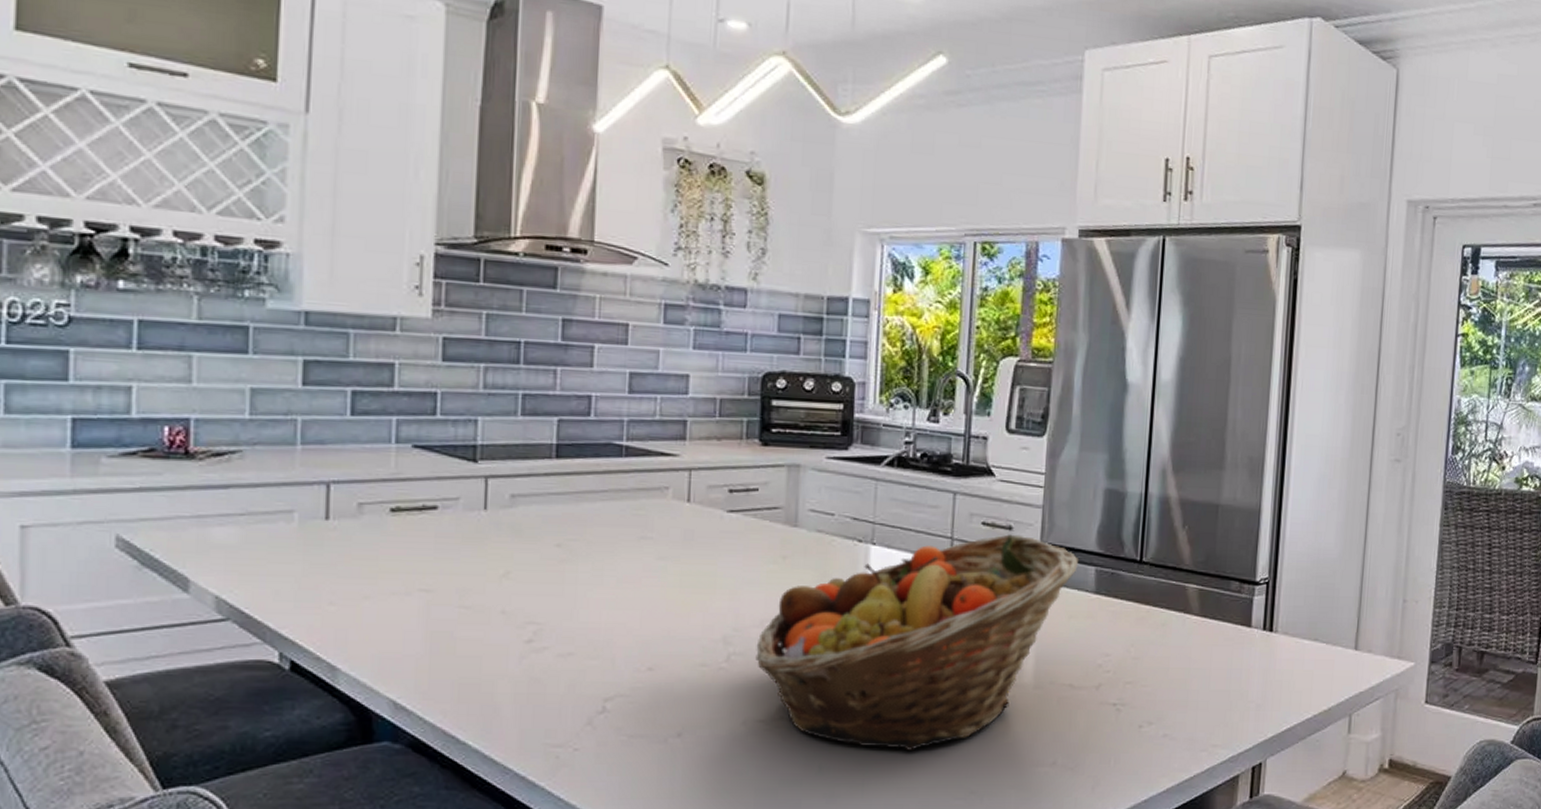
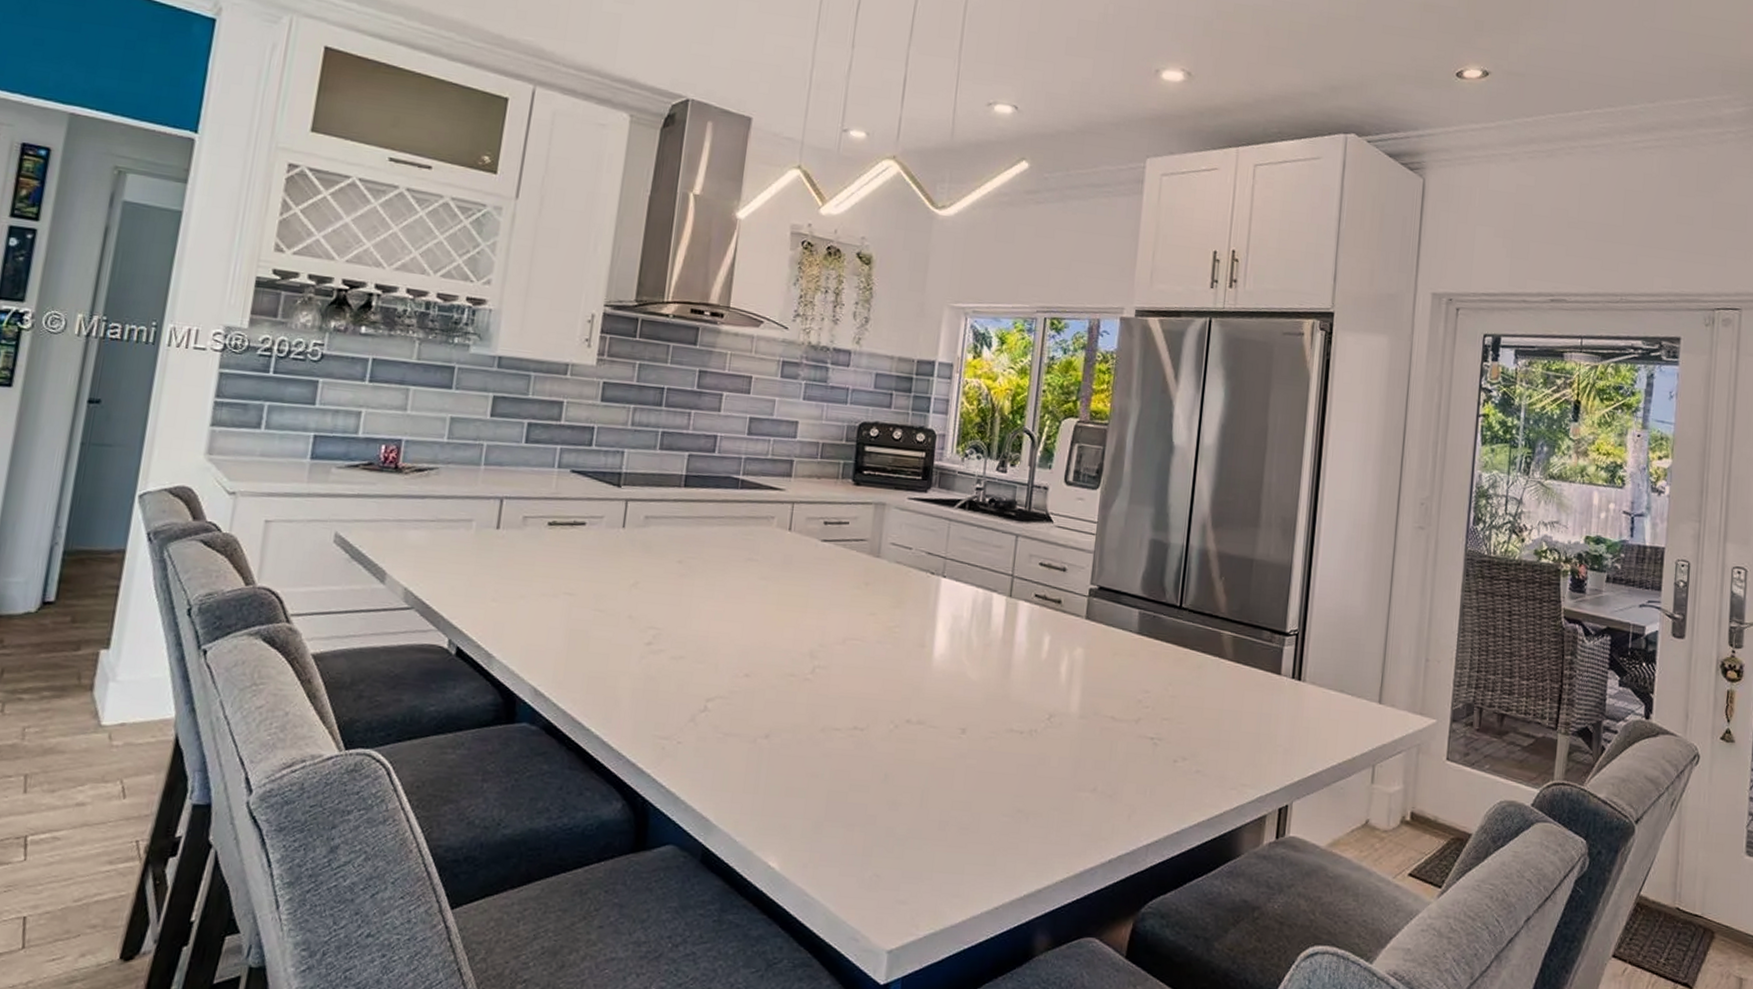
fruit basket: present [755,534,1079,750] -> none [836,575,1125,767]

